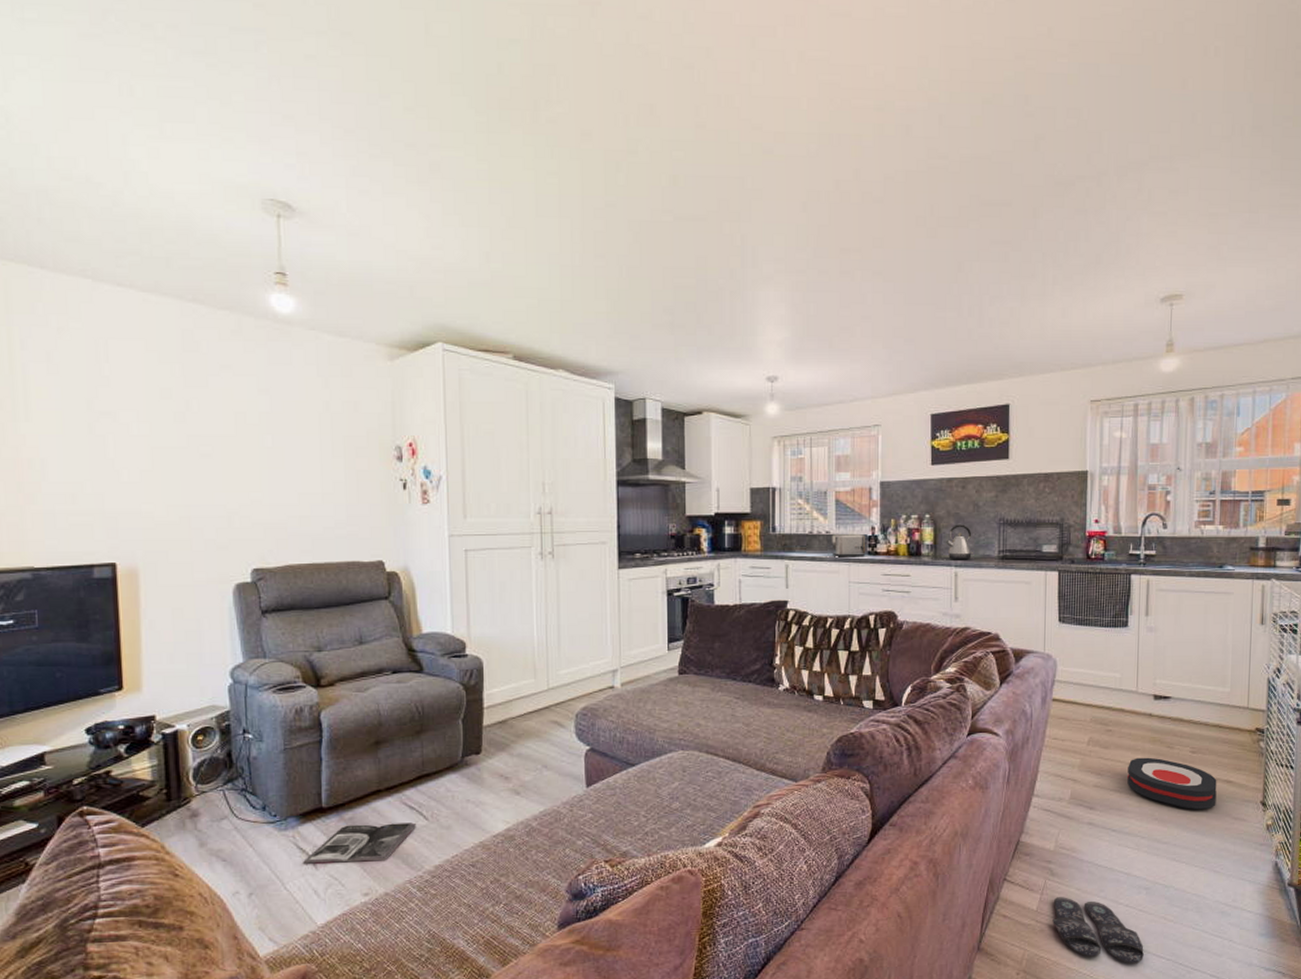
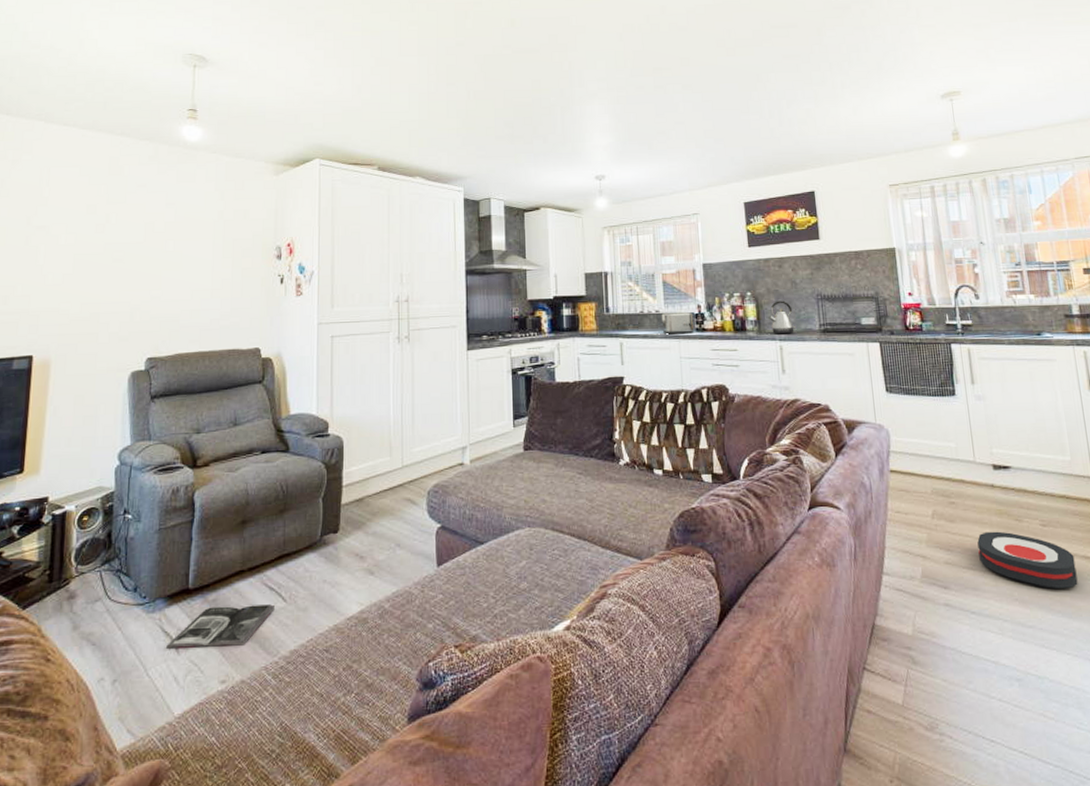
slippers: present [1052,897,1144,964] -> none [919,689,1028,772]

